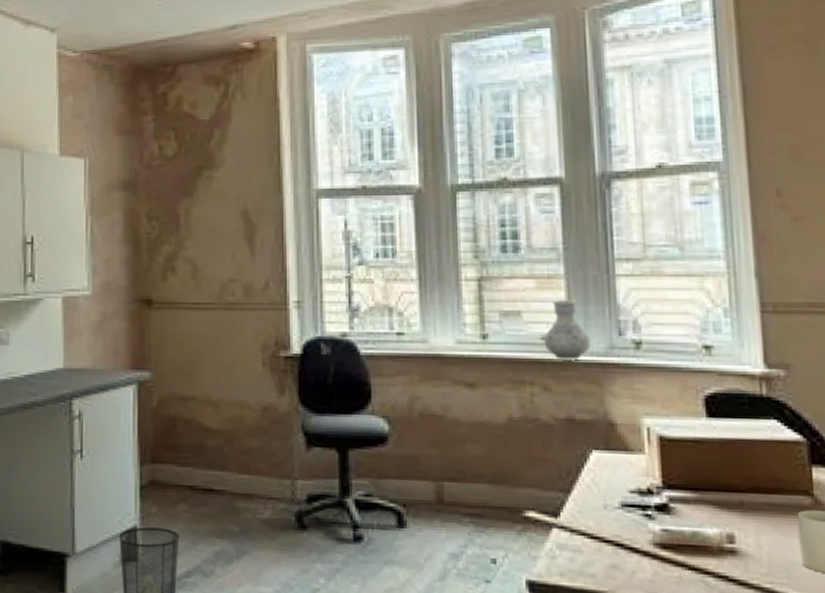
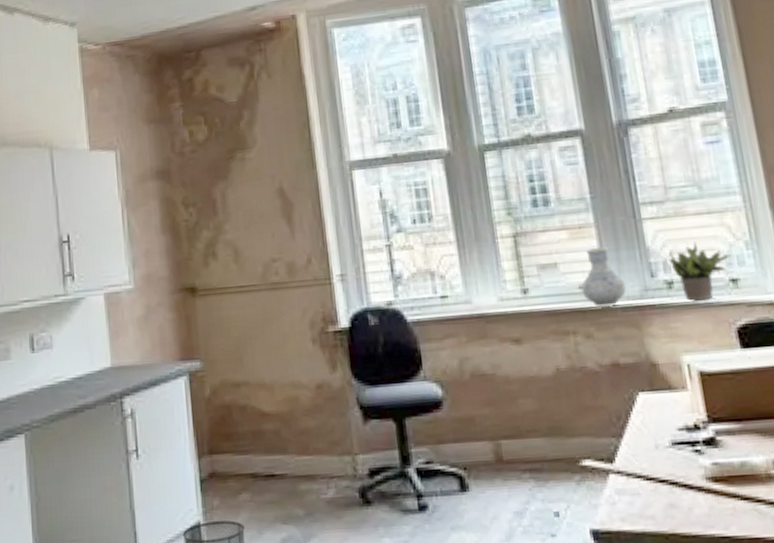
potted plant: none [639,304,708,365] -> present [668,242,732,302]

